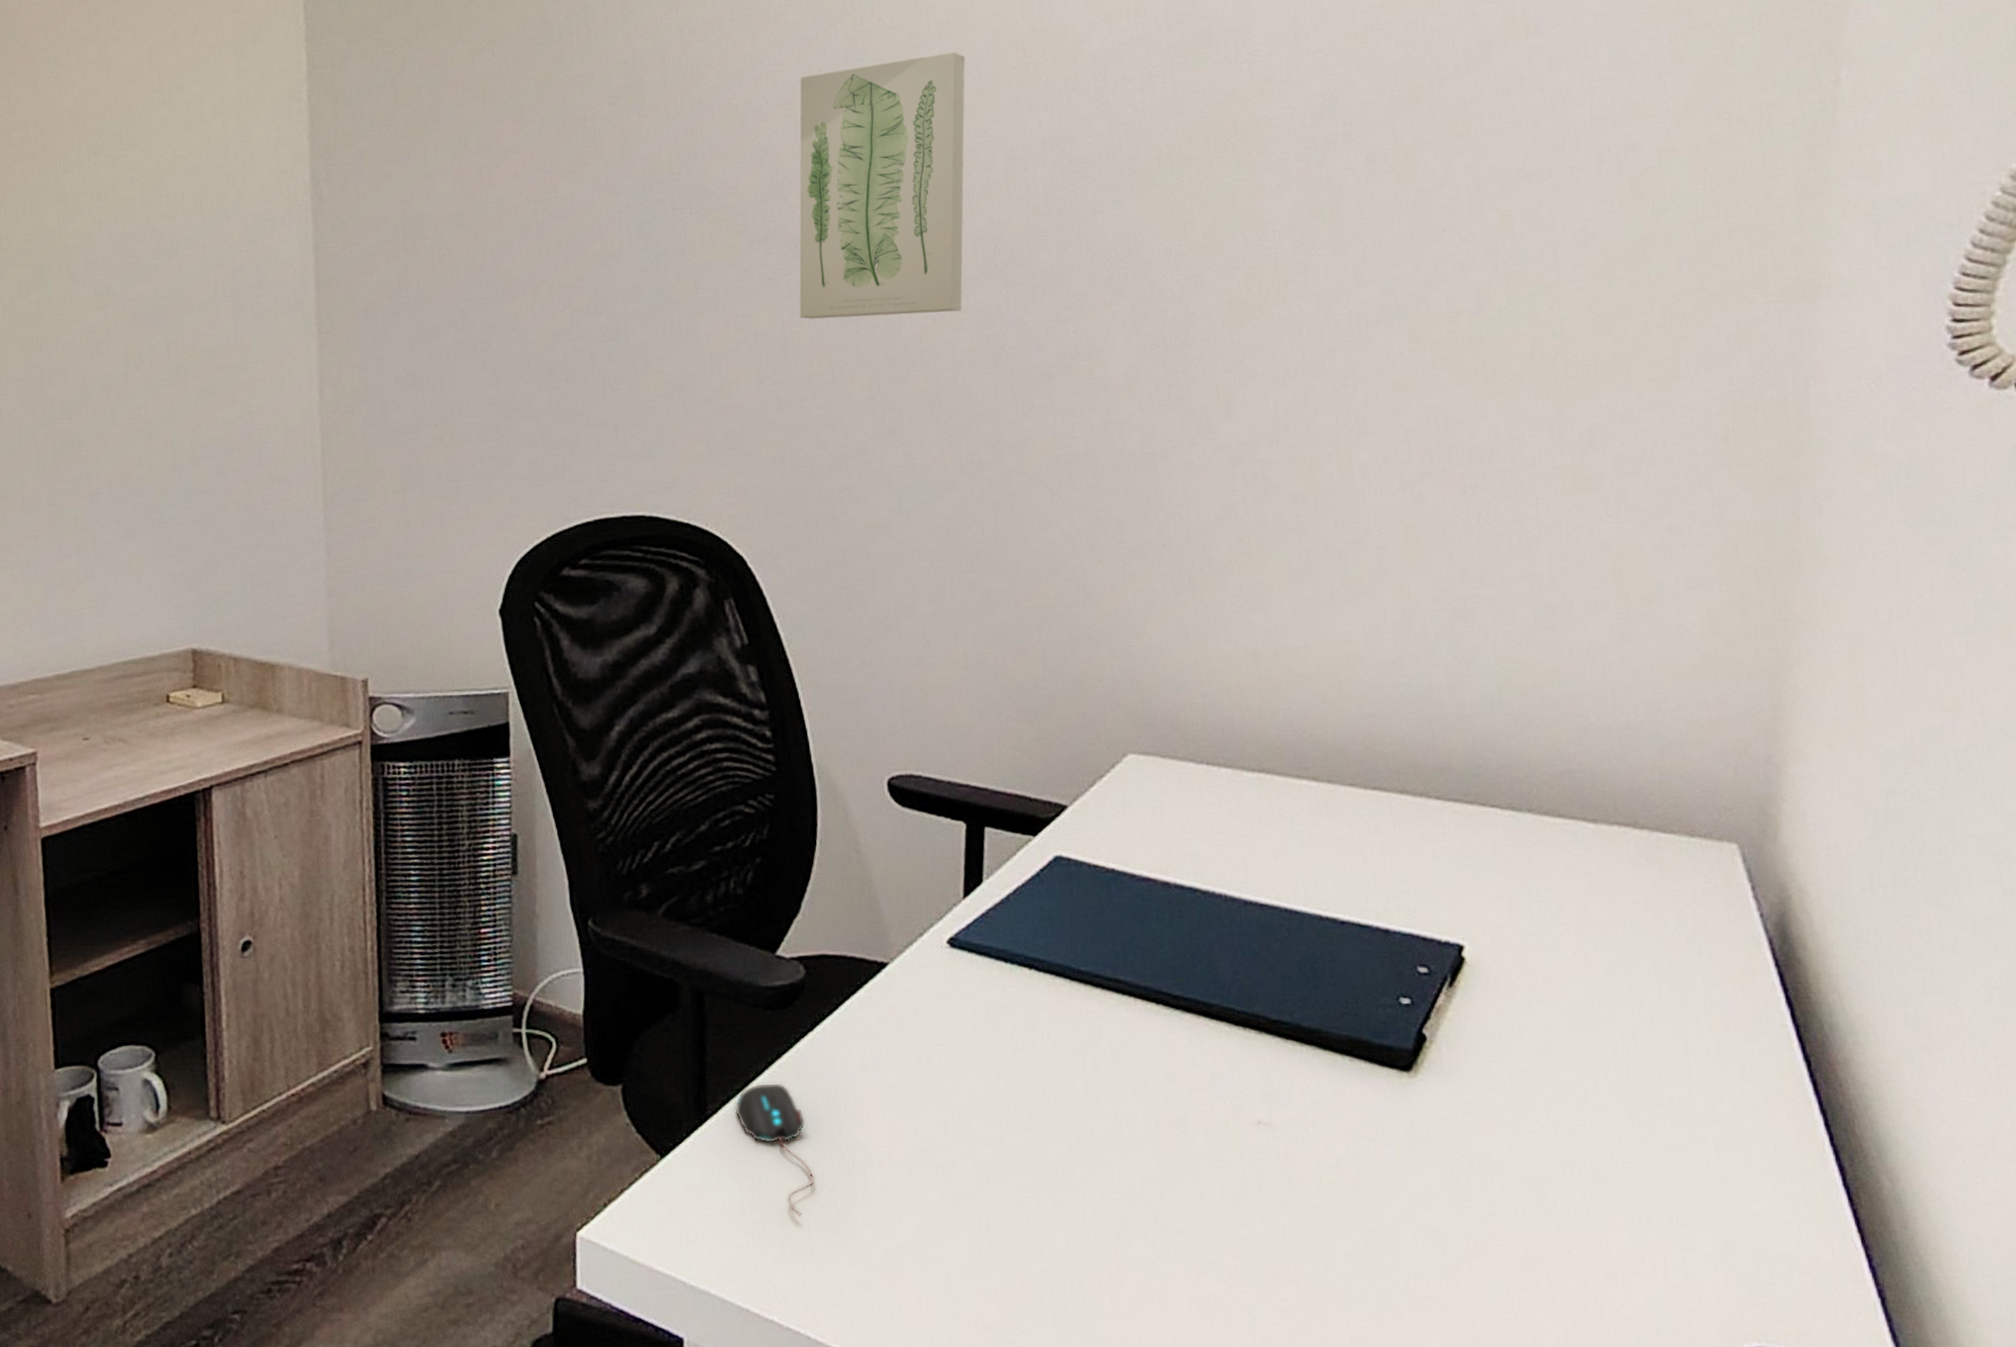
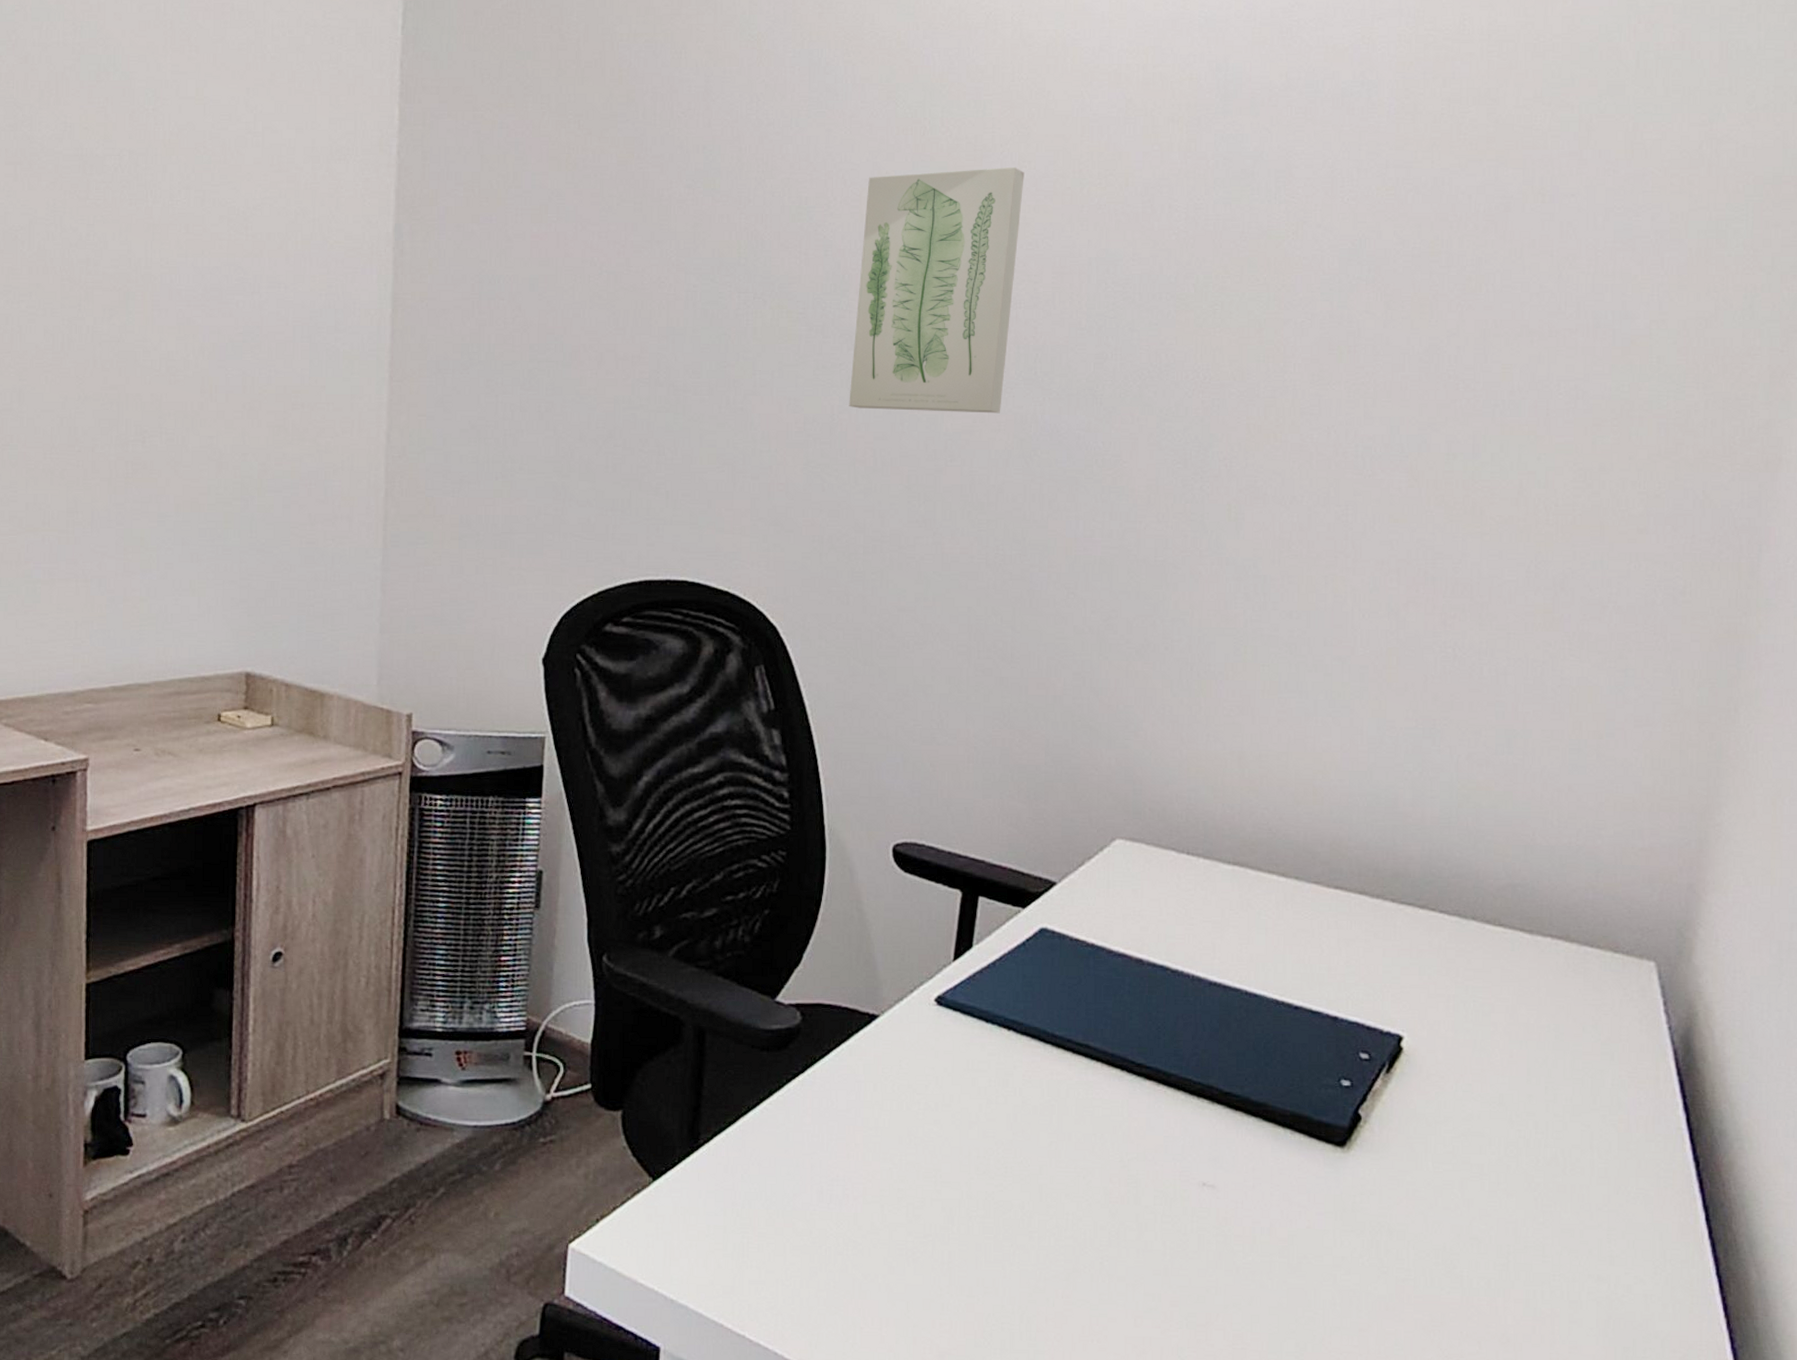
mouse: present [734,1082,816,1216] -> none [725,1117,795,1242]

